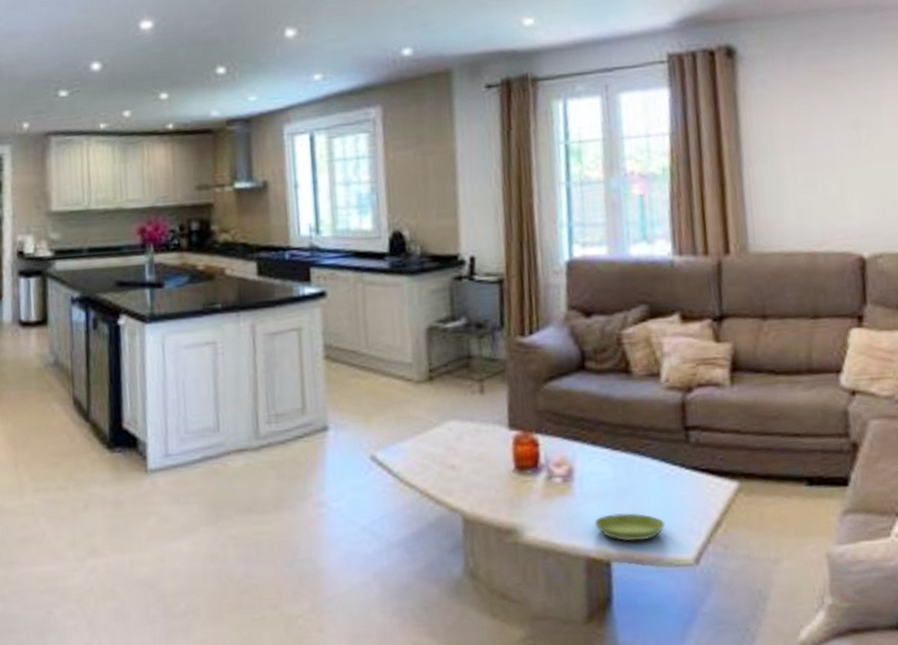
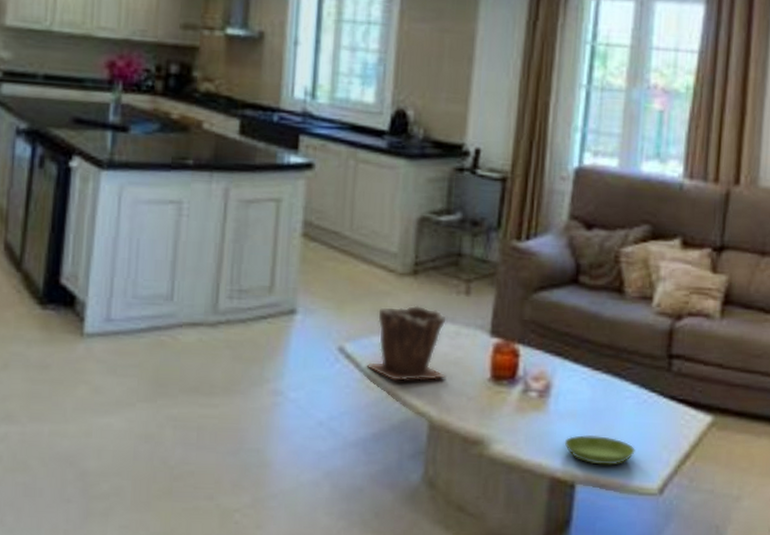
plant pot: none [398,409,473,482] -> present [366,305,447,381]

